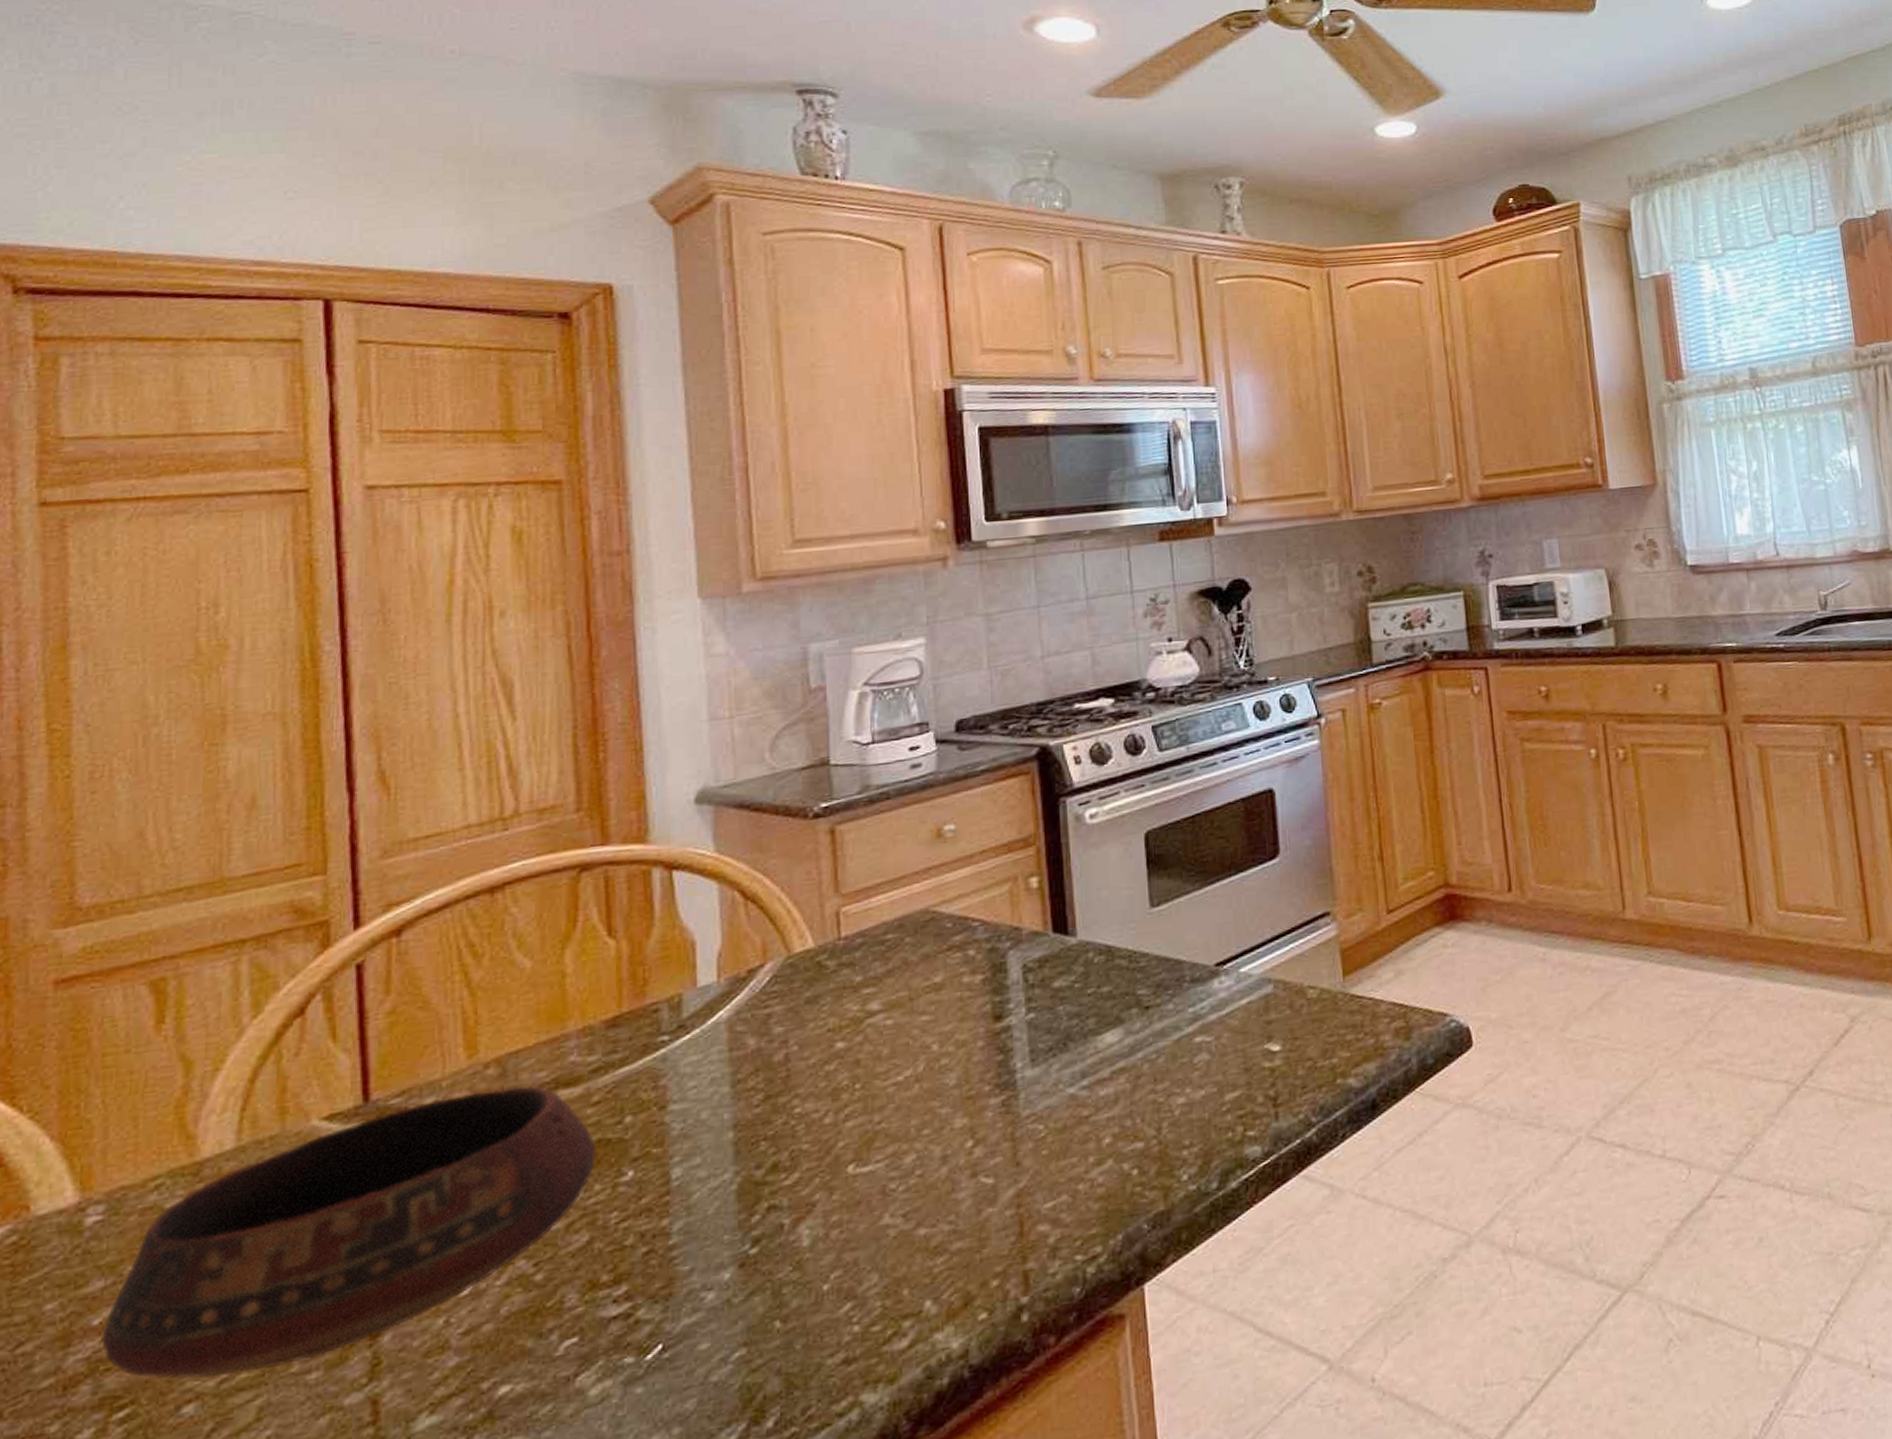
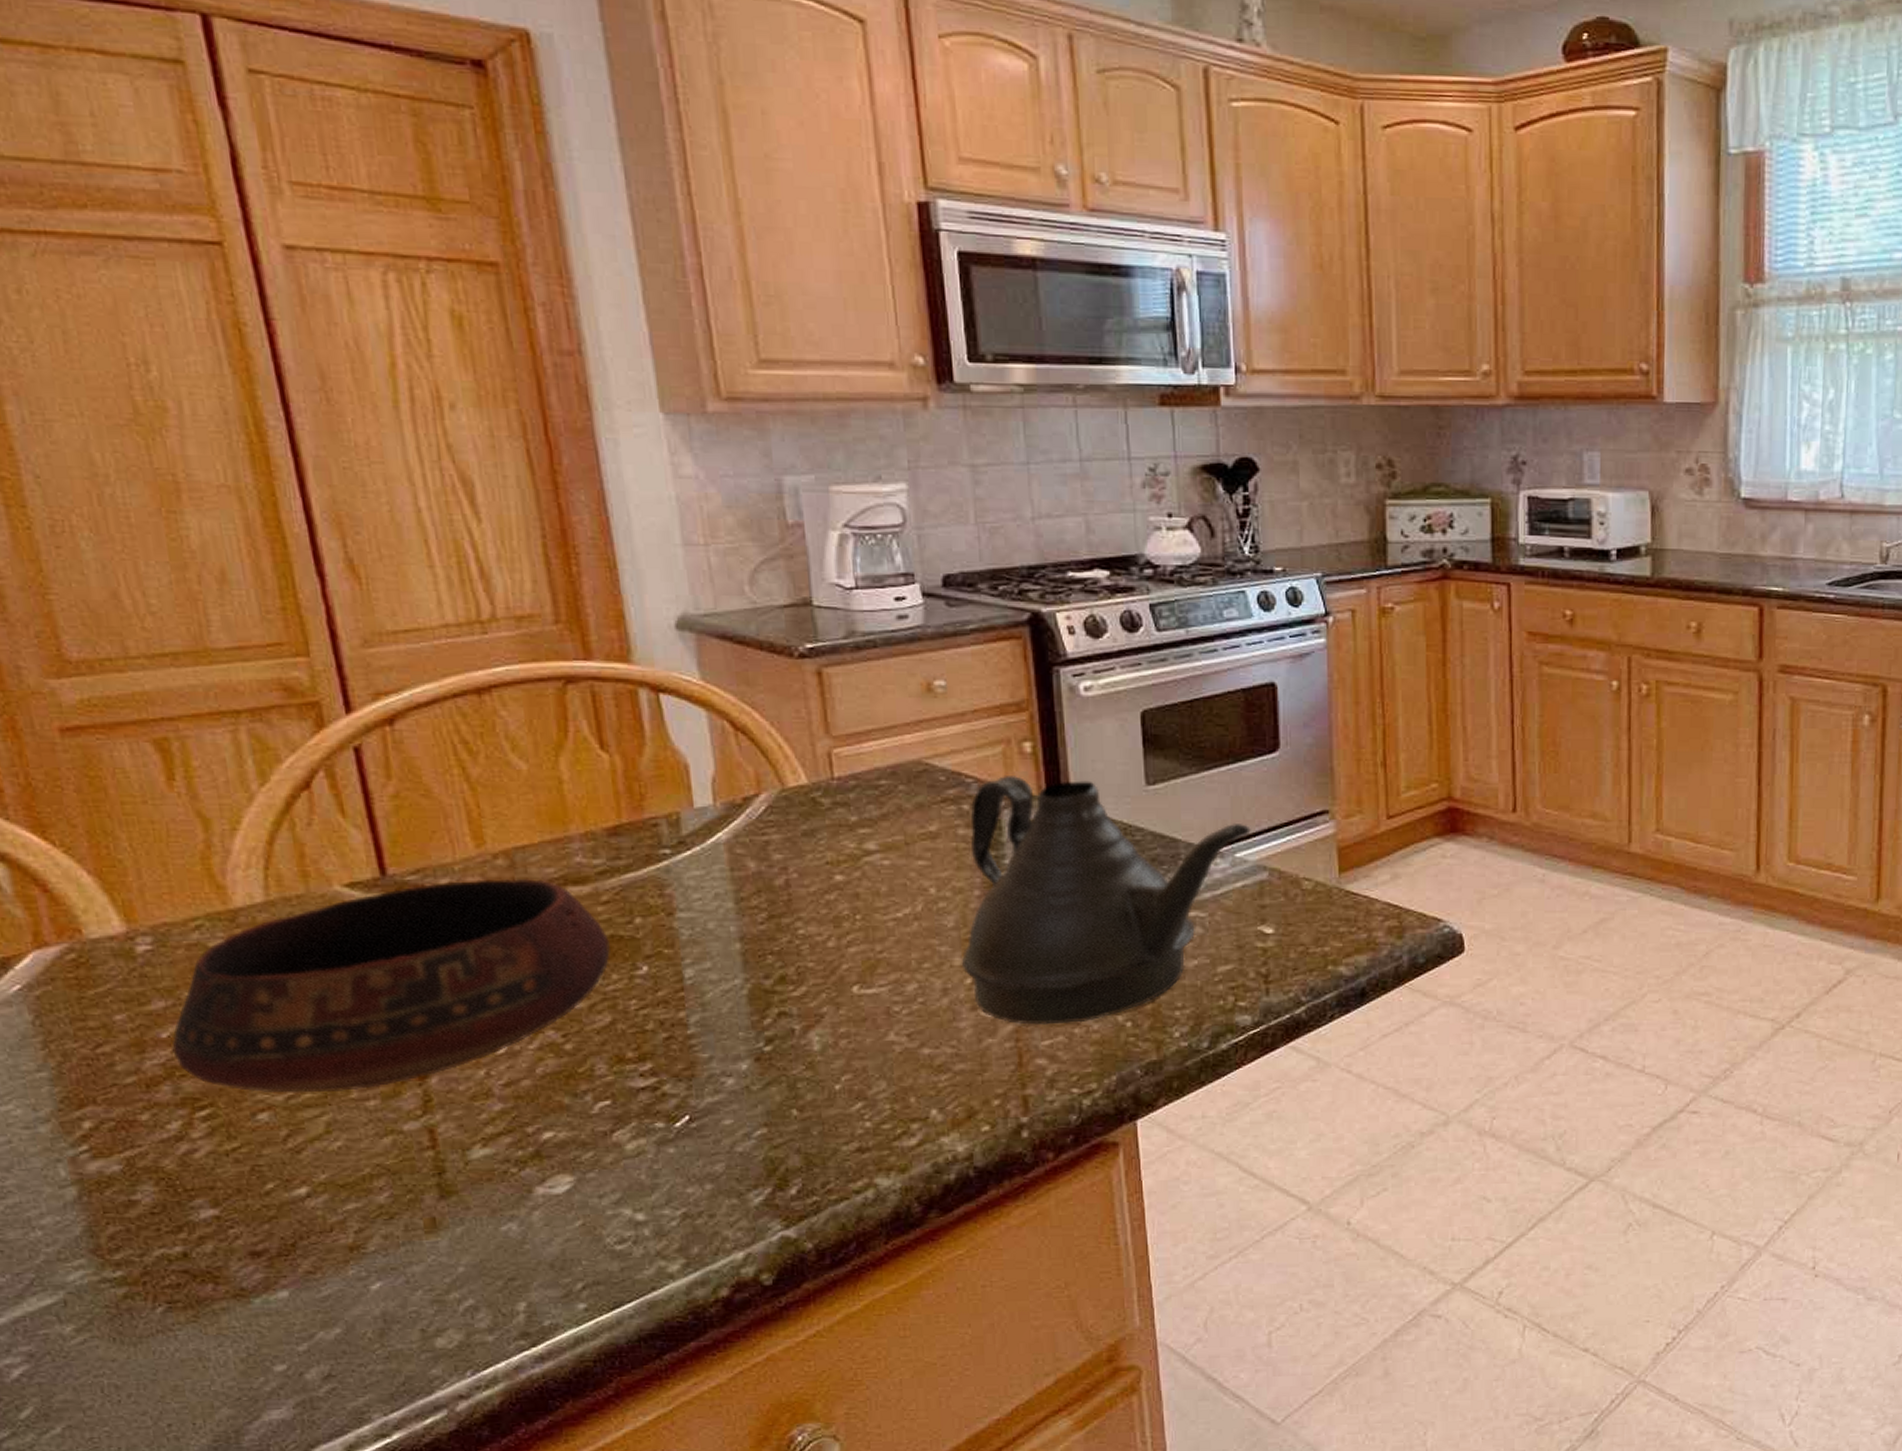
teapot: none [962,910,1255,1188] -> present [961,774,1251,1025]

